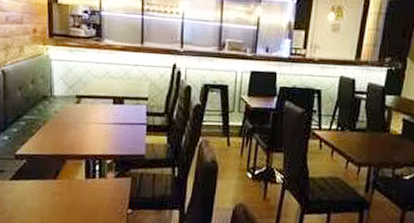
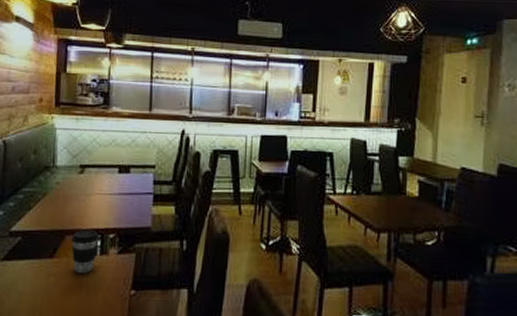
coffee cup: none [71,155,98,193] -> present [70,229,100,273]

